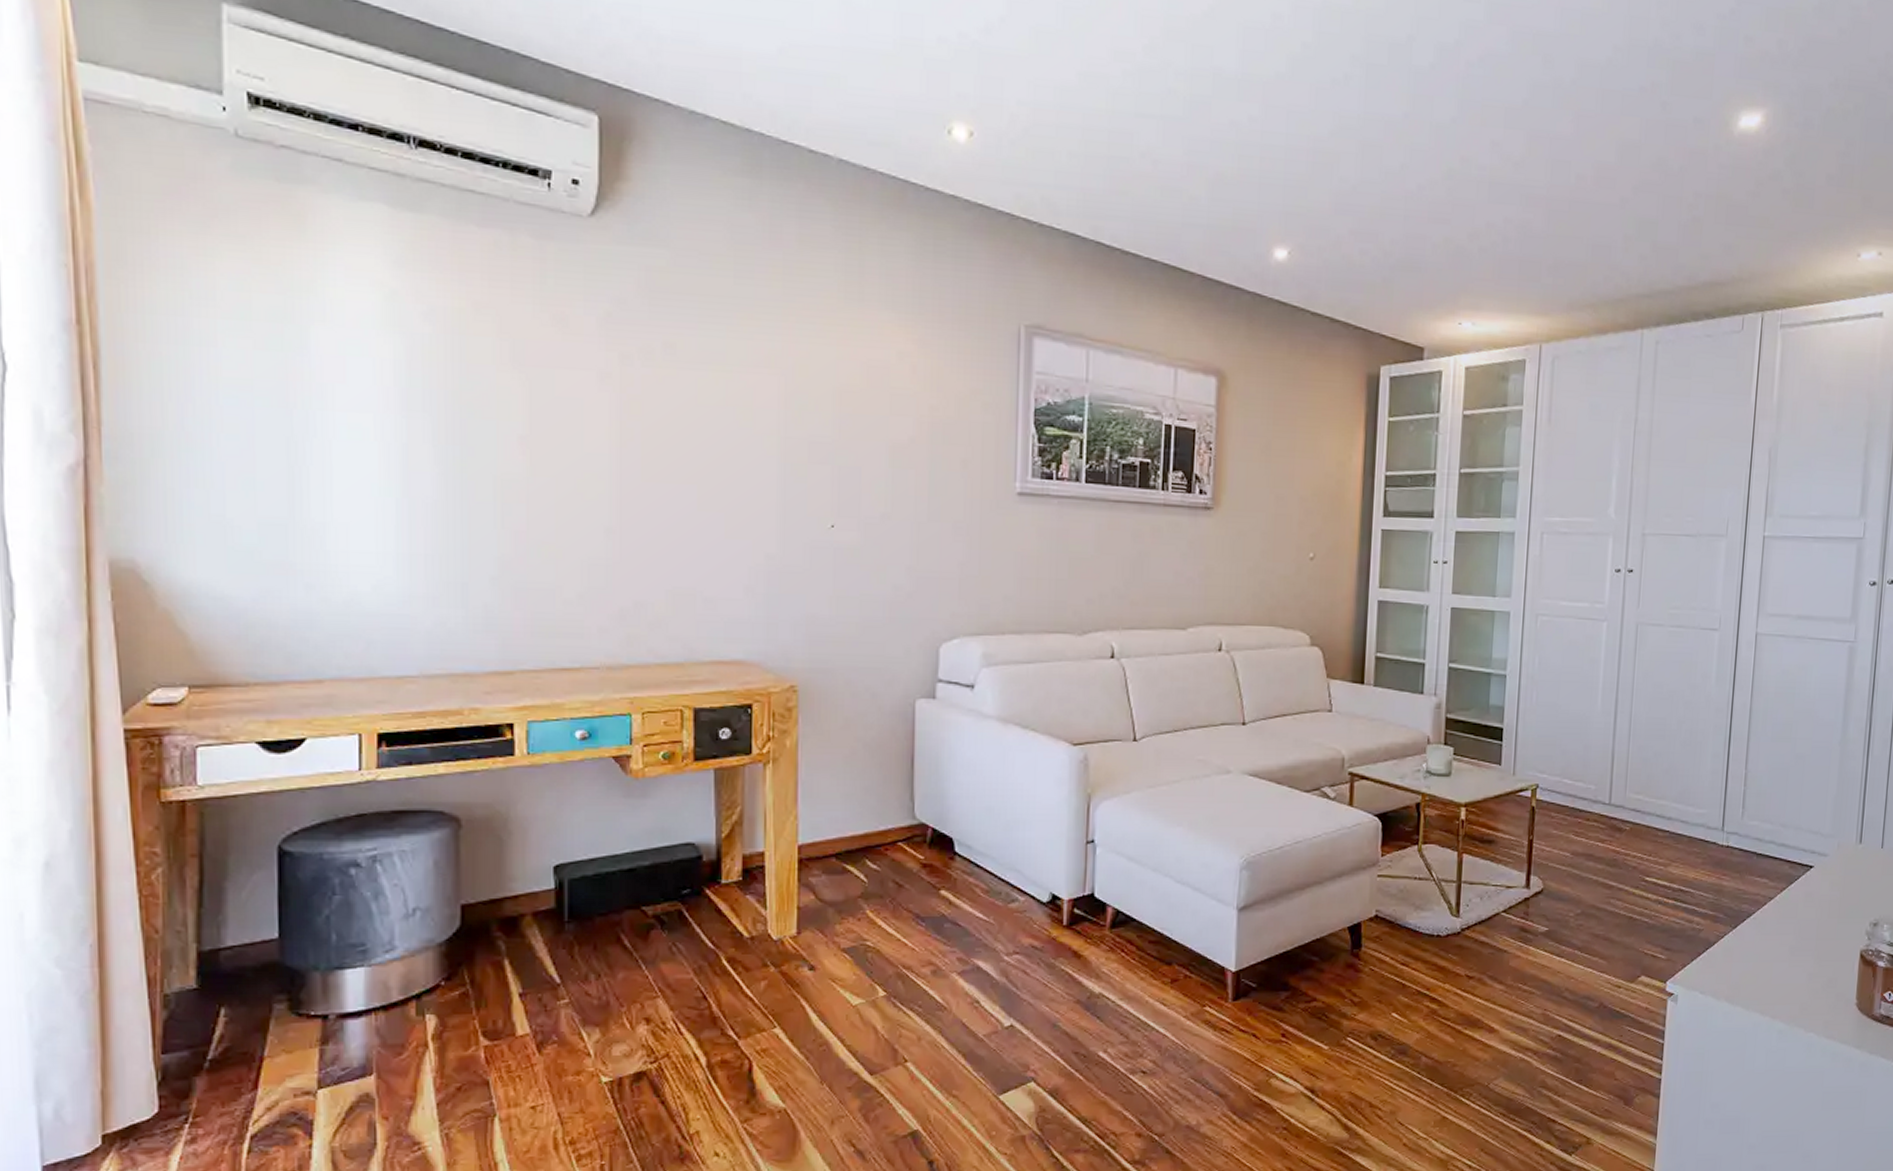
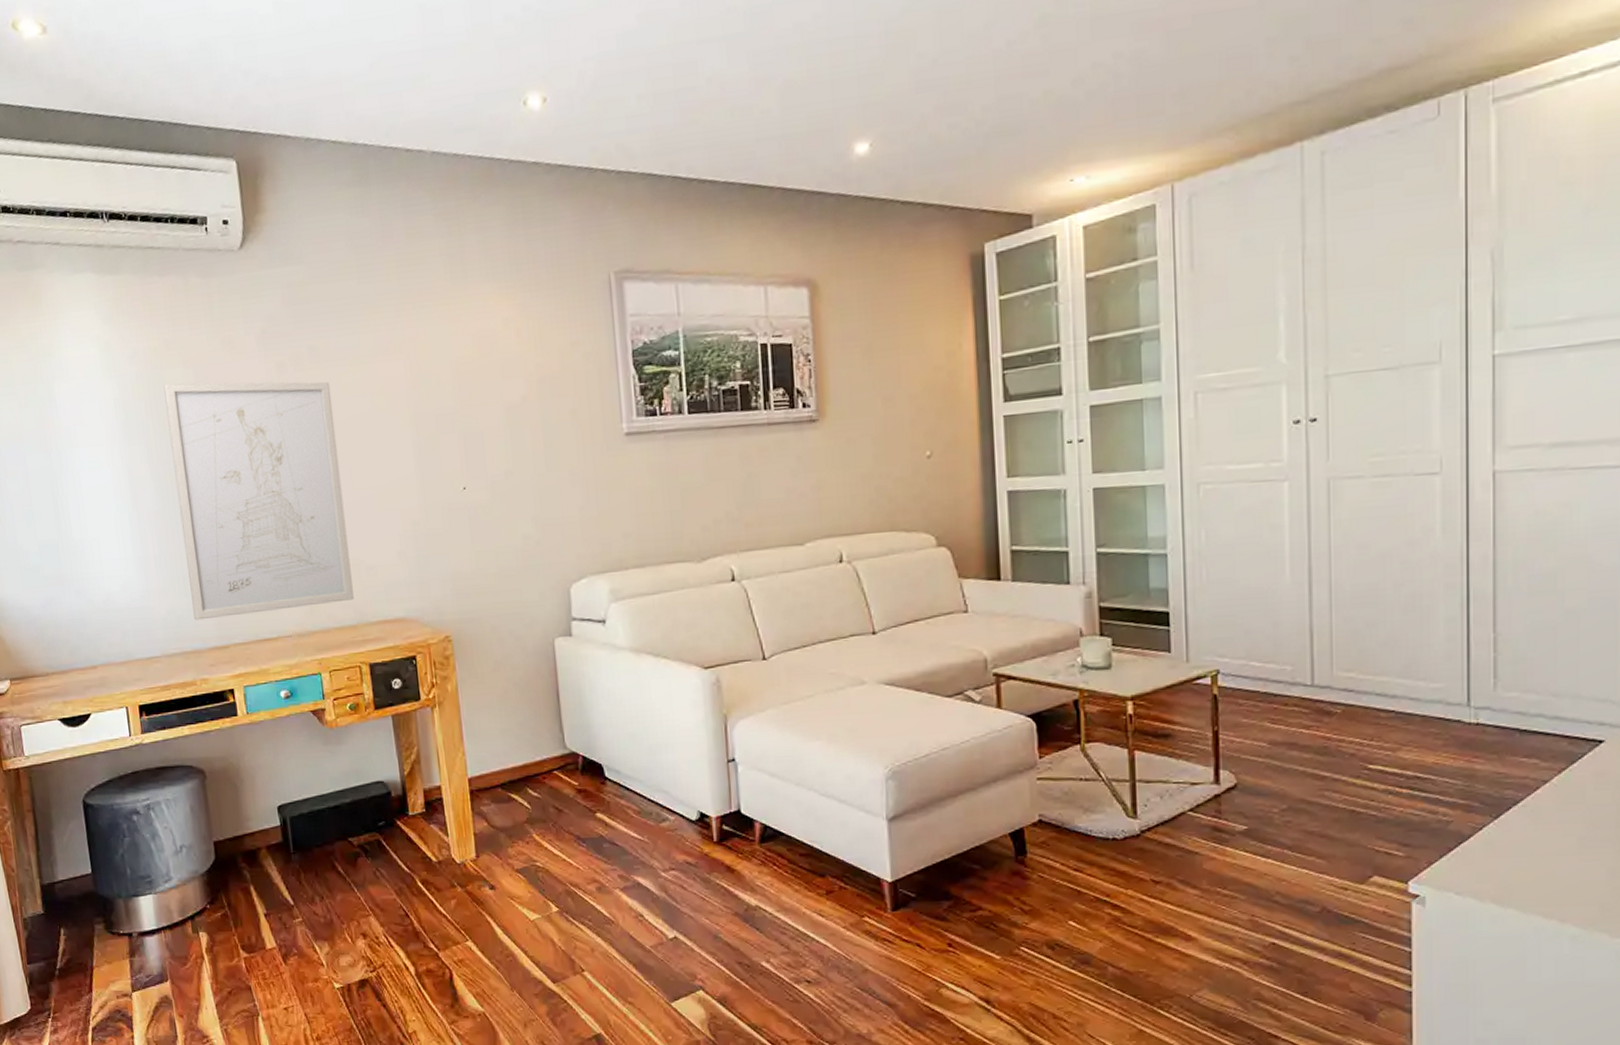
wall art: none [466,353,685,638] -> present [163,381,354,621]

